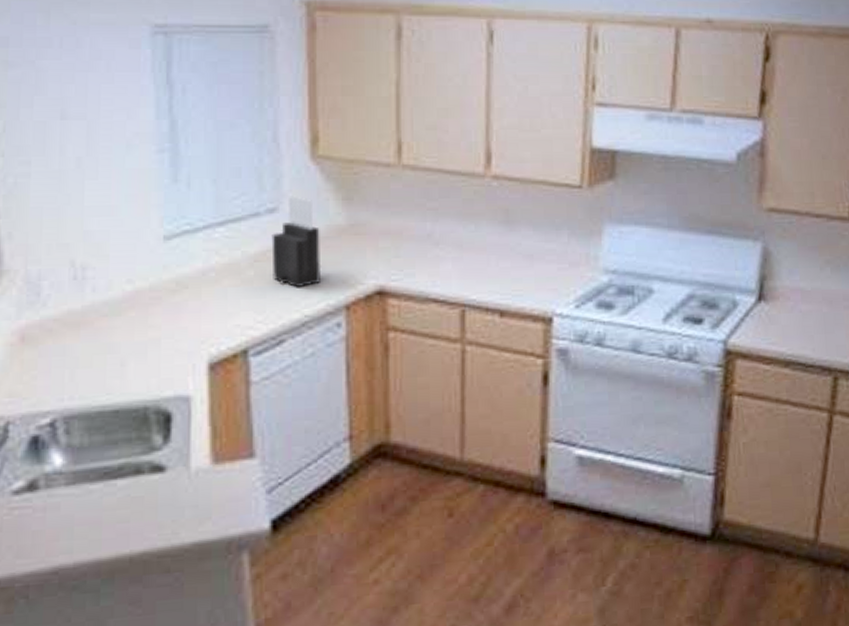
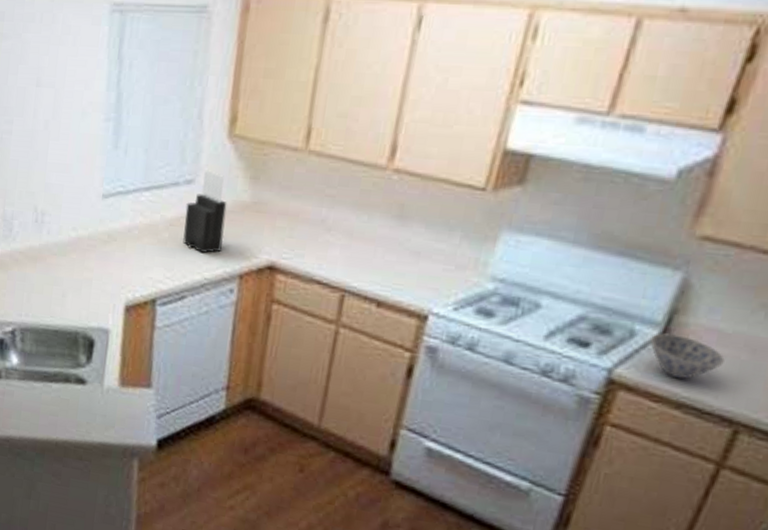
bowl: none [751,297,812,339] -> present [650,333,725,380]

